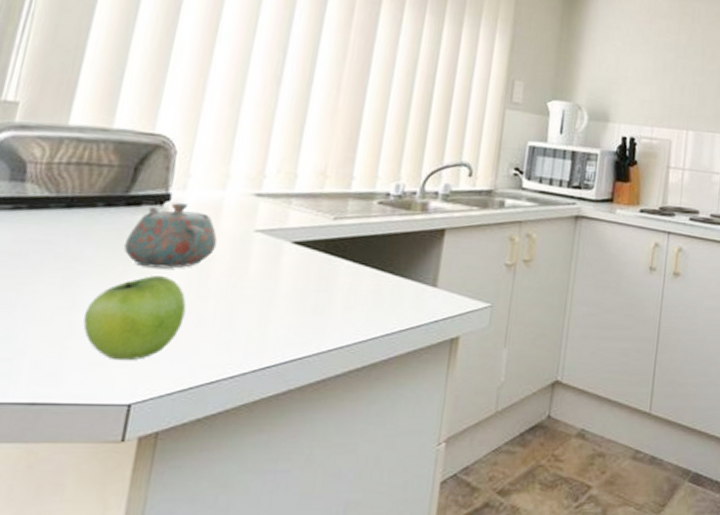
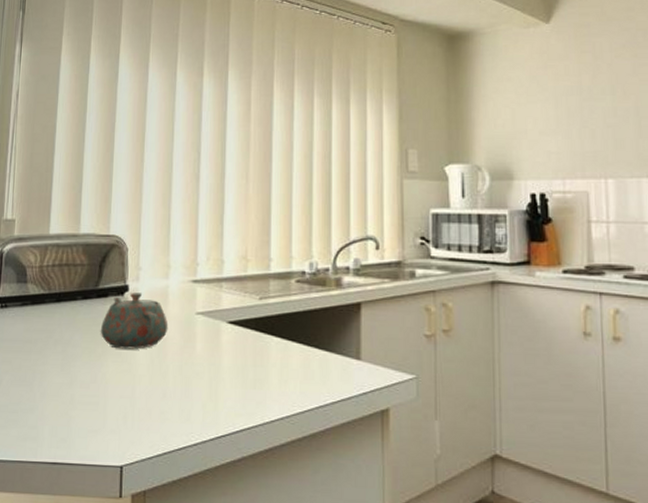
fruit: present [83,275,187,361] -> none [80,356,152,429]

